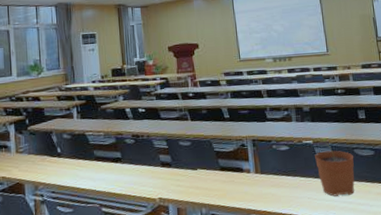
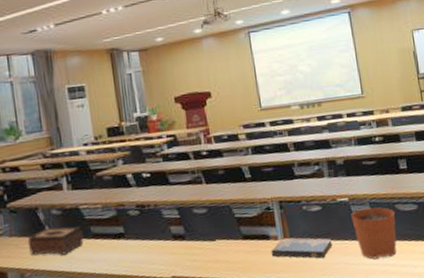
tissue box: none [42,148,88,173] -> present [27,226,84,256]
hardcover book: none [244,171,297,192] -> present [271,237,332,259]

